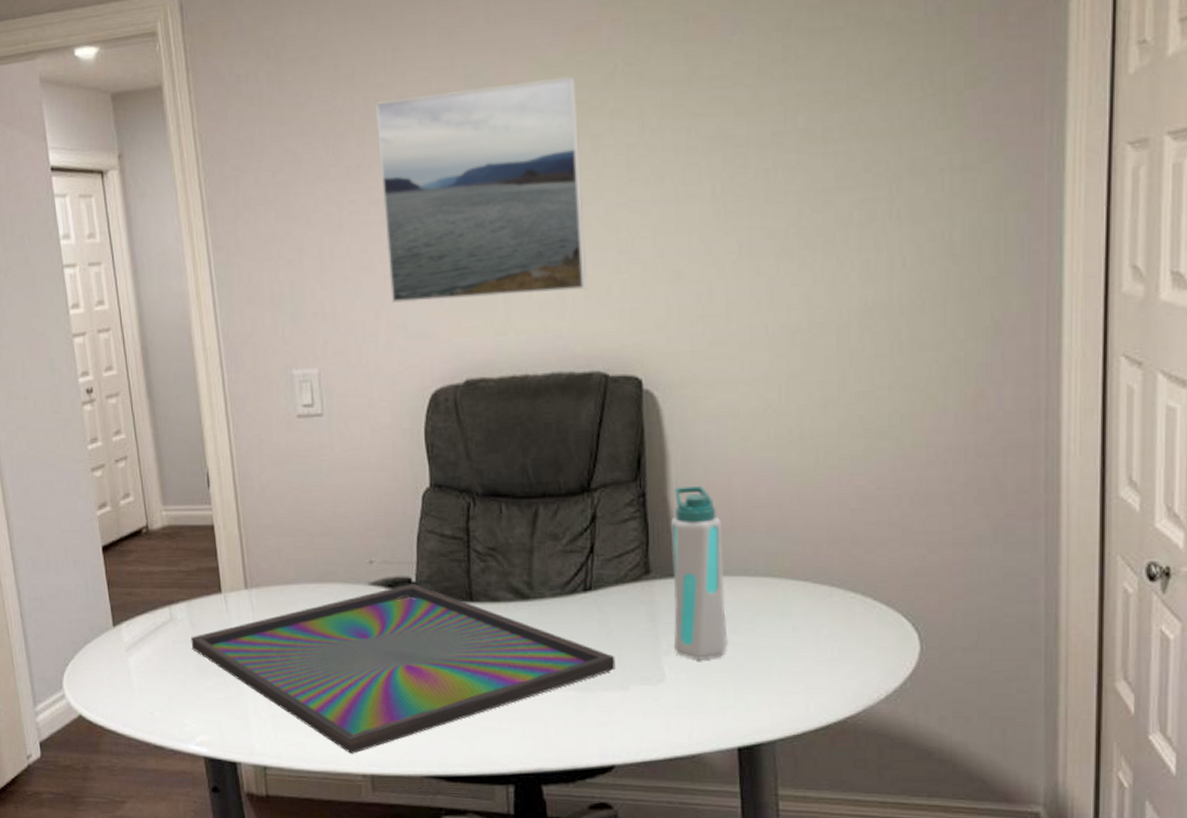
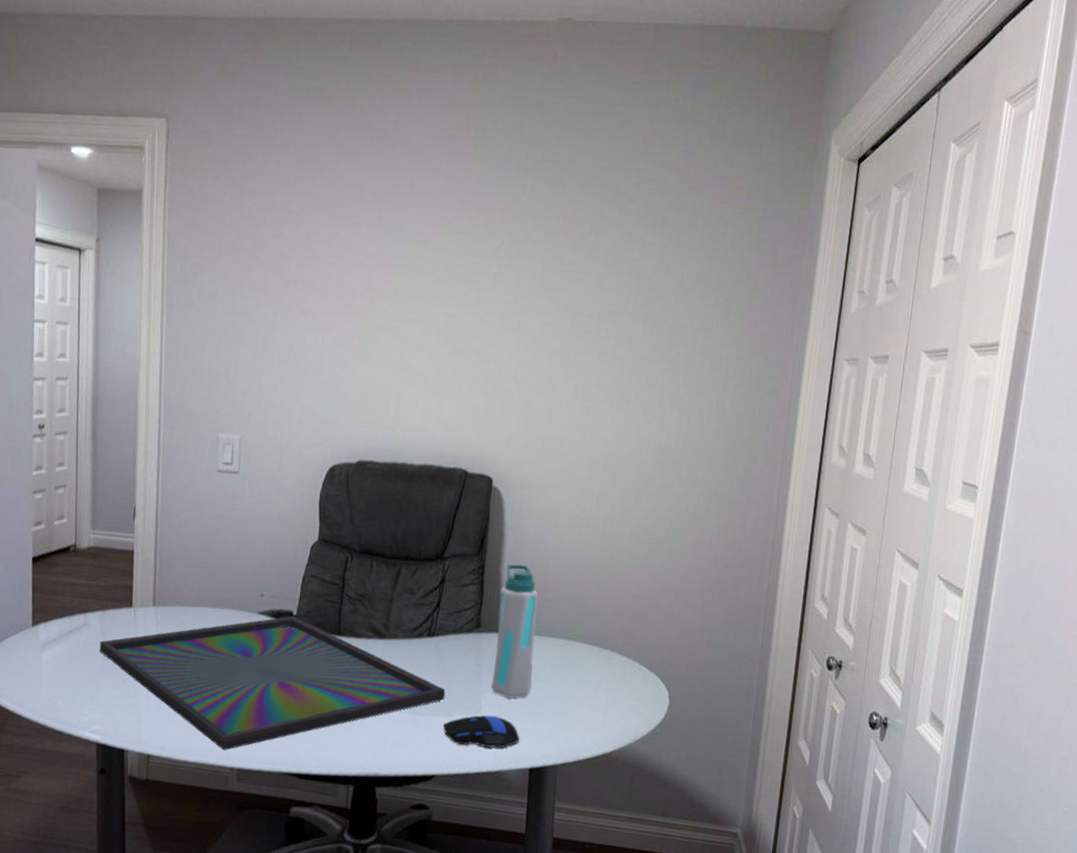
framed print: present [375,76,587,303] -> none [307,235,472,405]
computer mouse: none [617,684,721,725] -> present [442,715,520,748]

